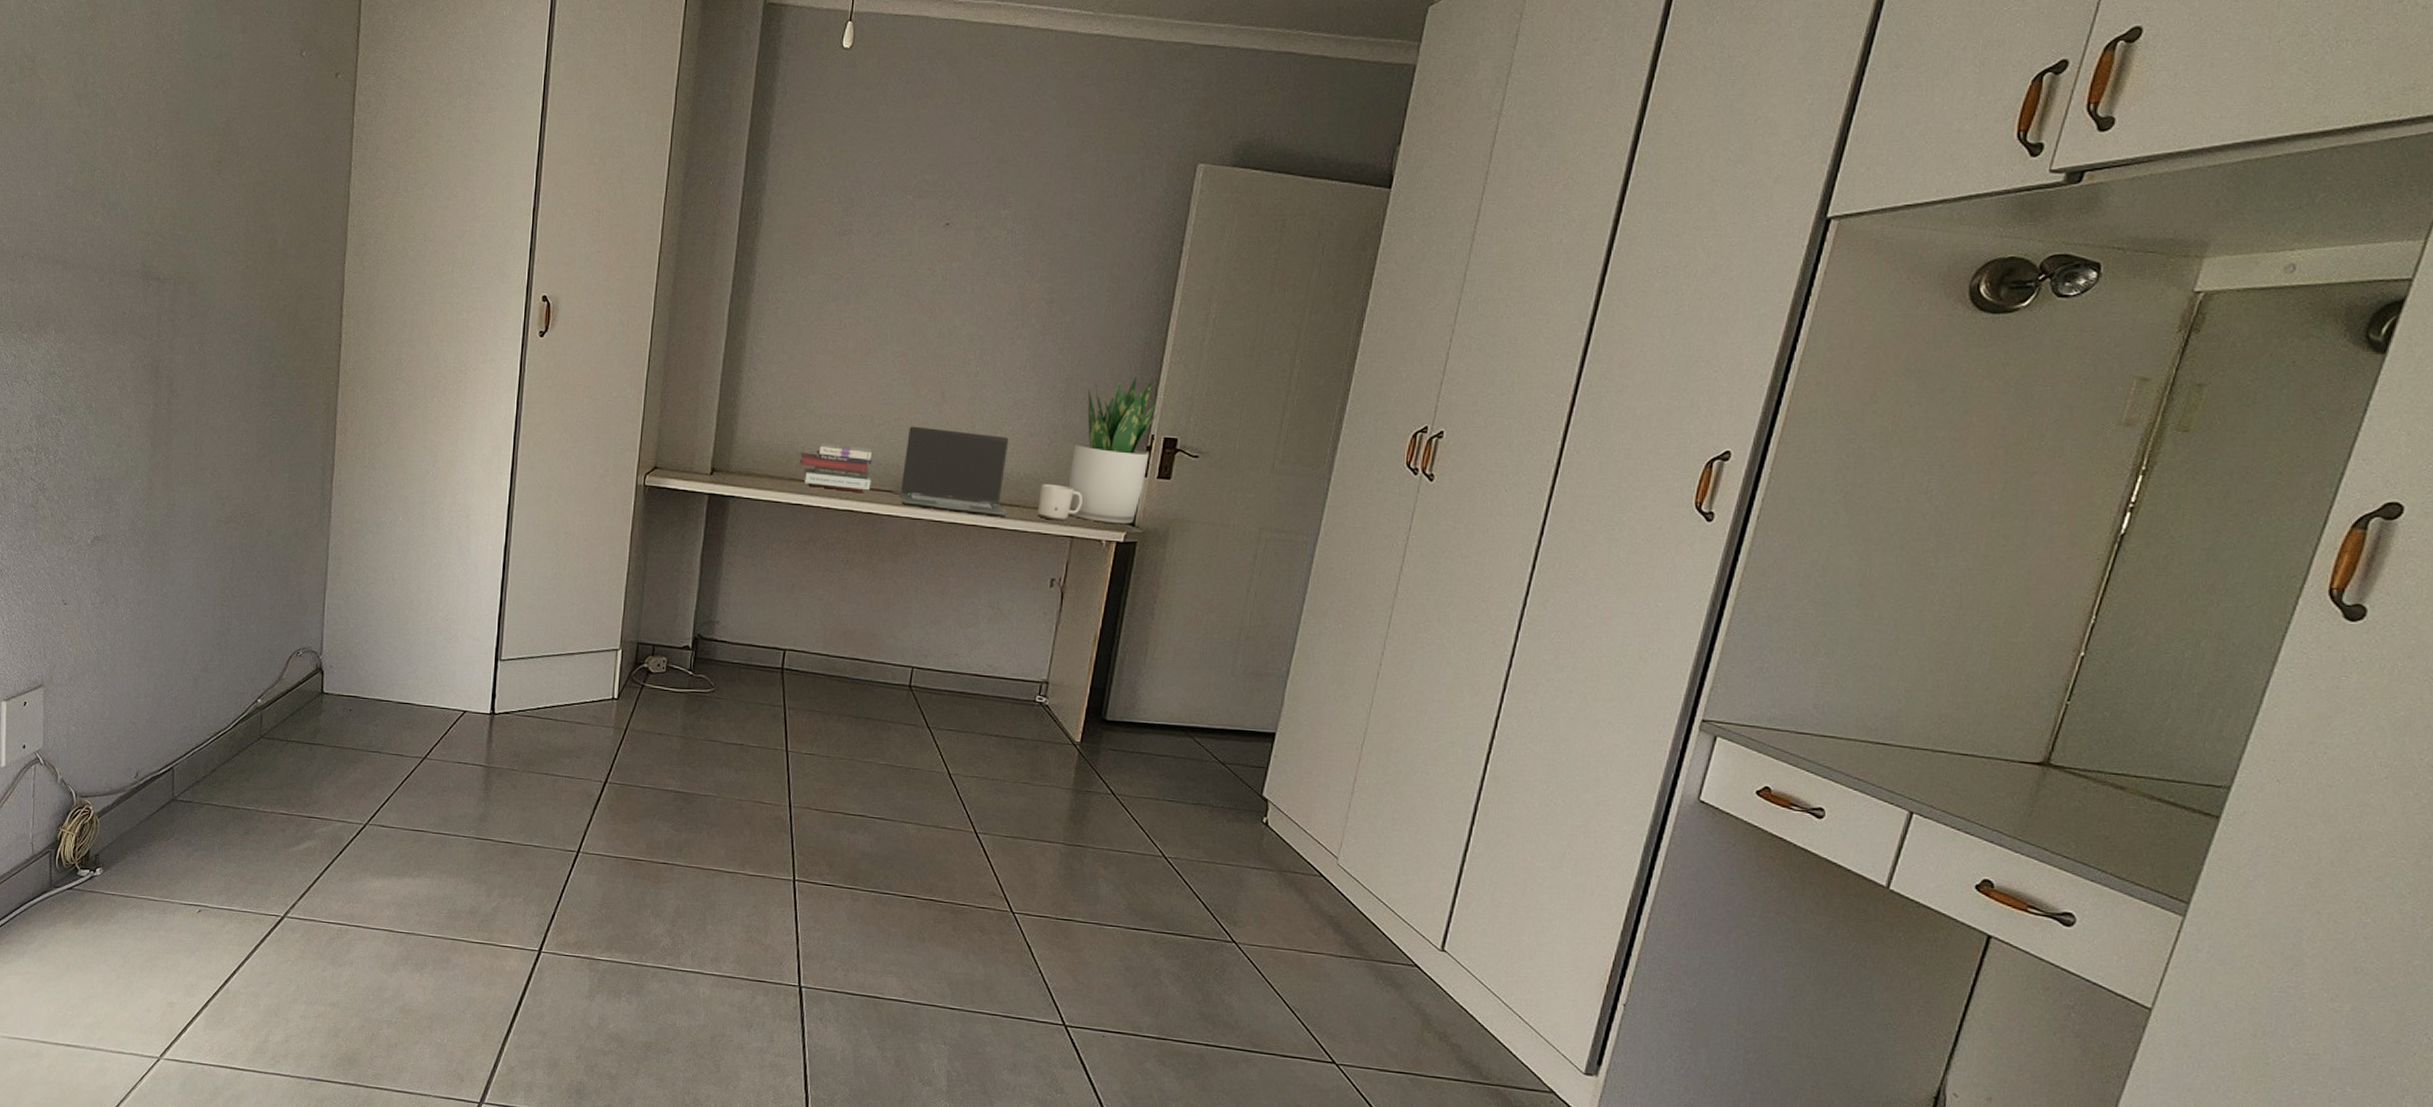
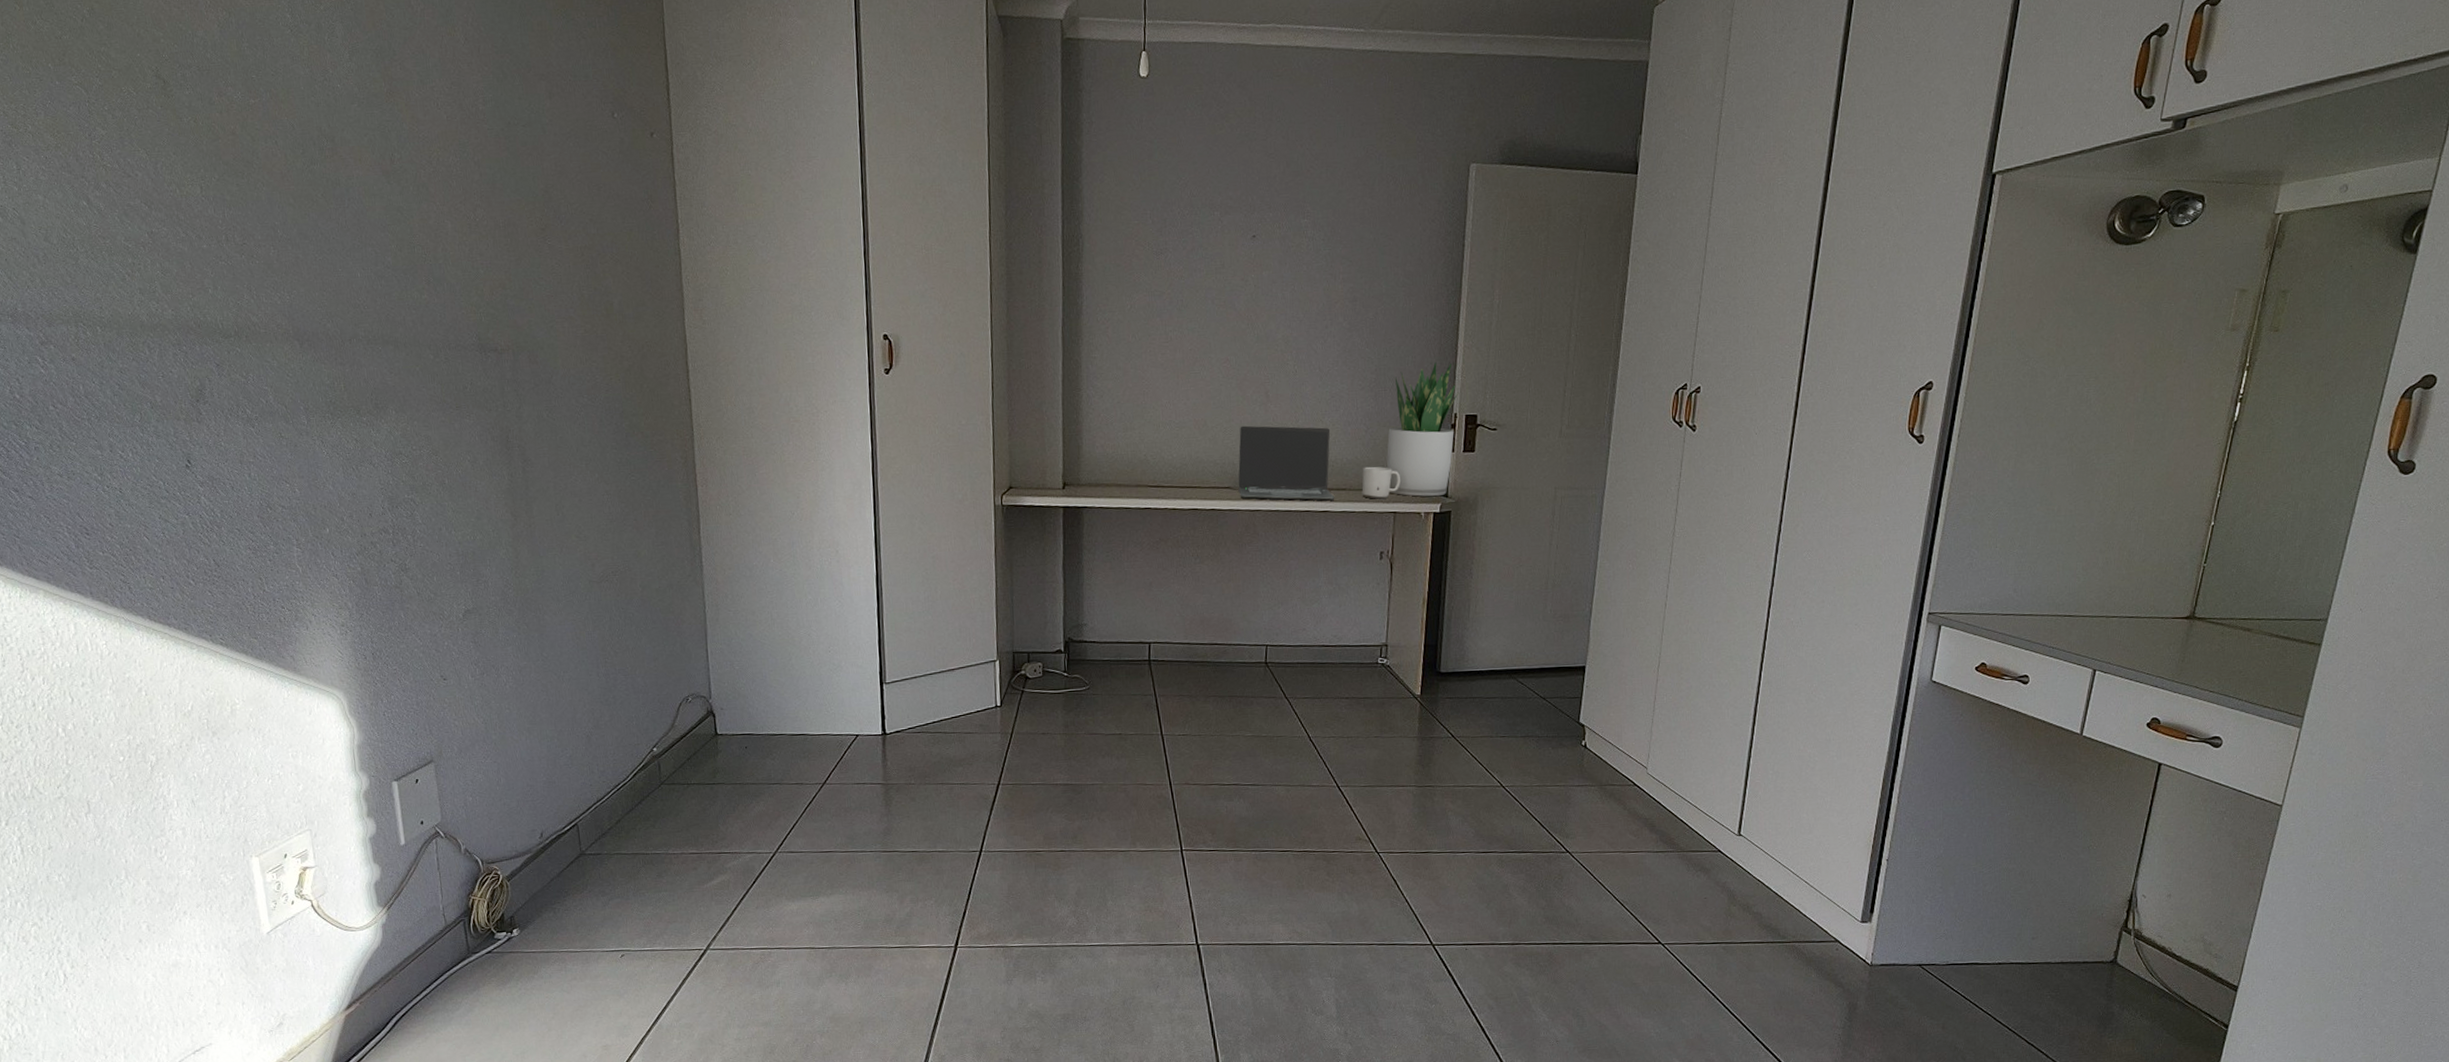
books: present [799,442,872,493] -> none [1143,449,1211,492]

